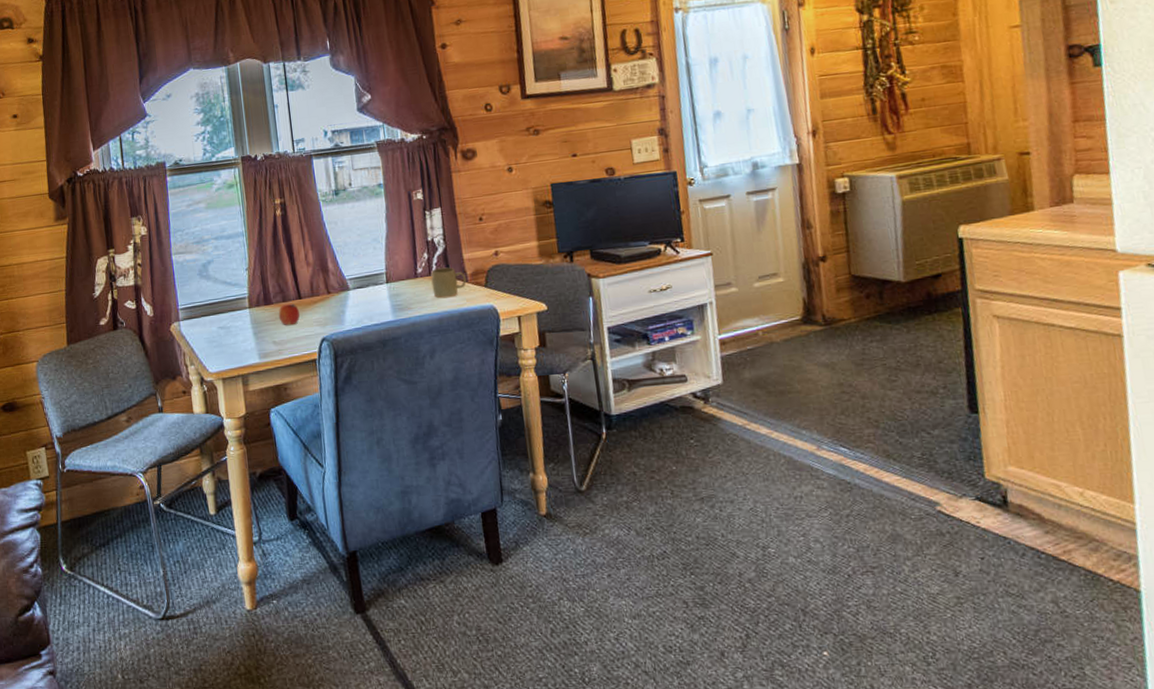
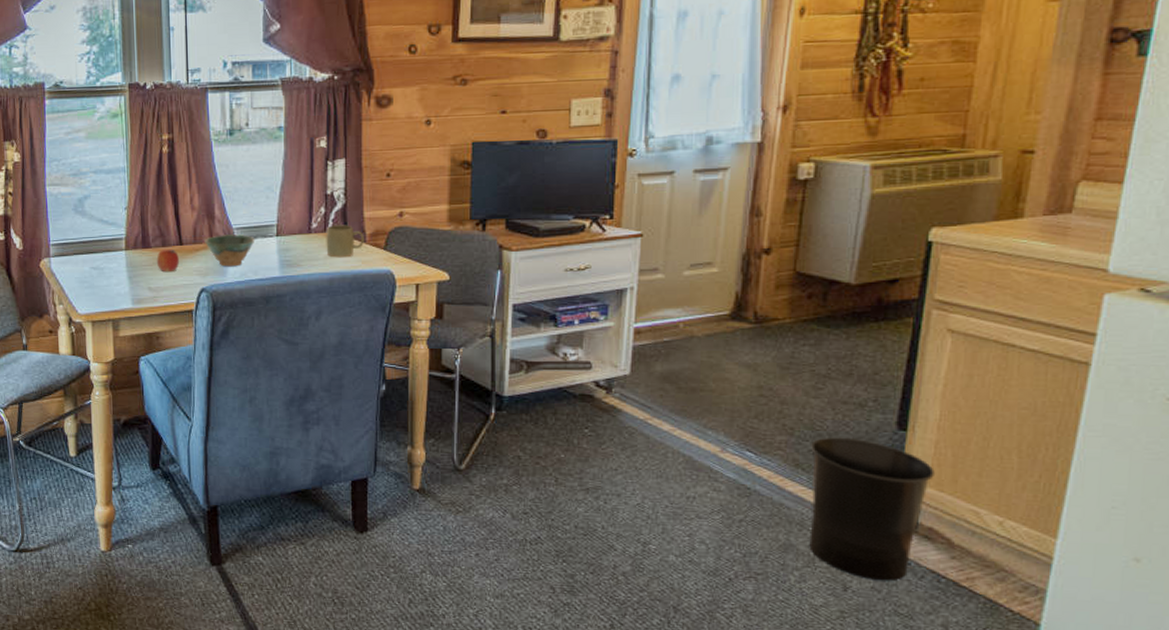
bowl: none [321,284,368,316] -> present [205,234,255,267]
waste bin: none [896,425,1012,563] -> present [809,437,935,581]

